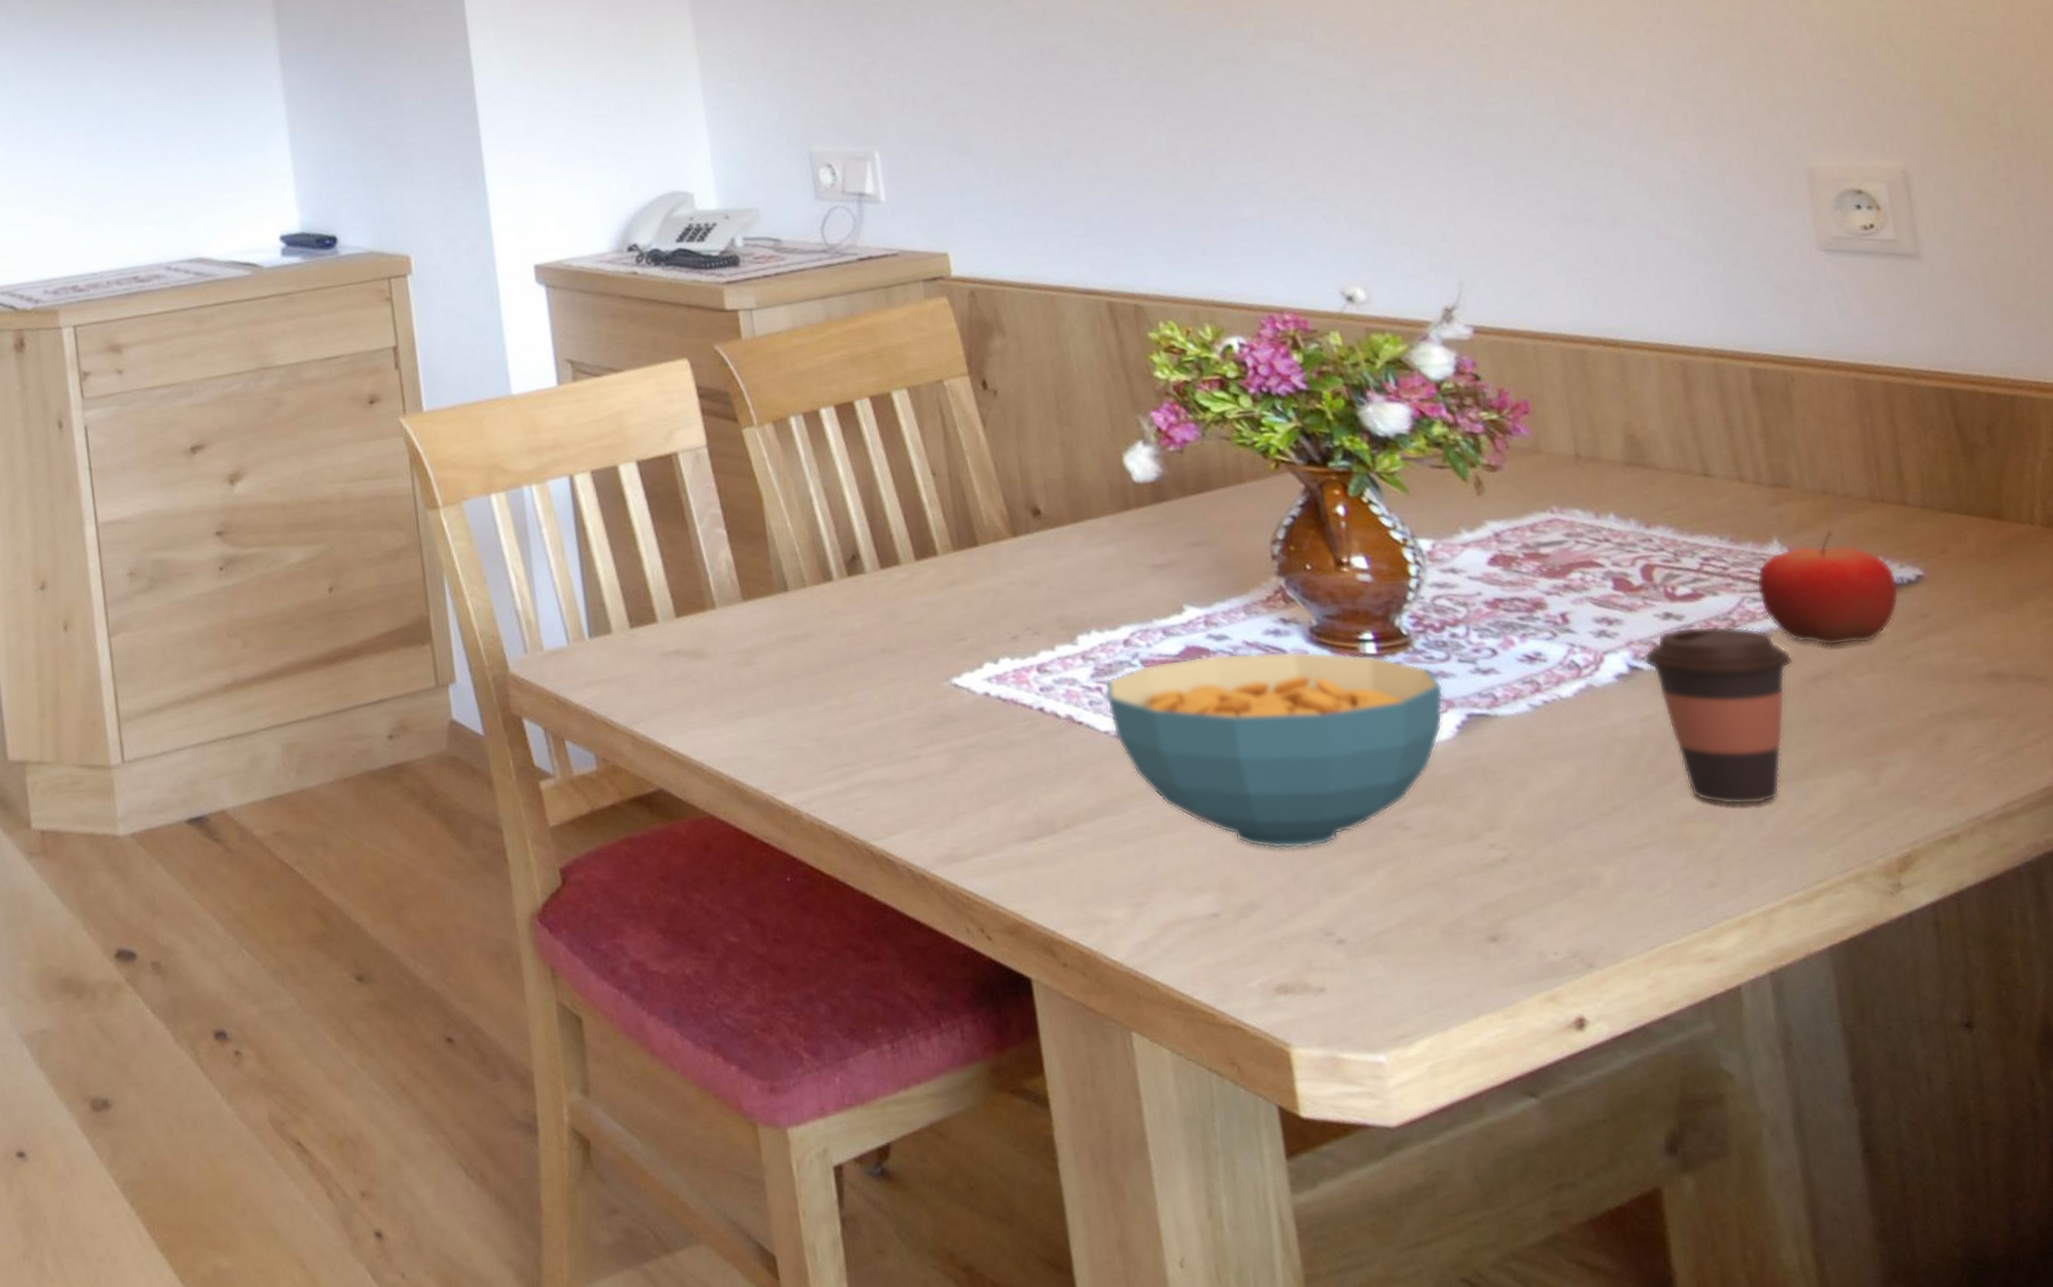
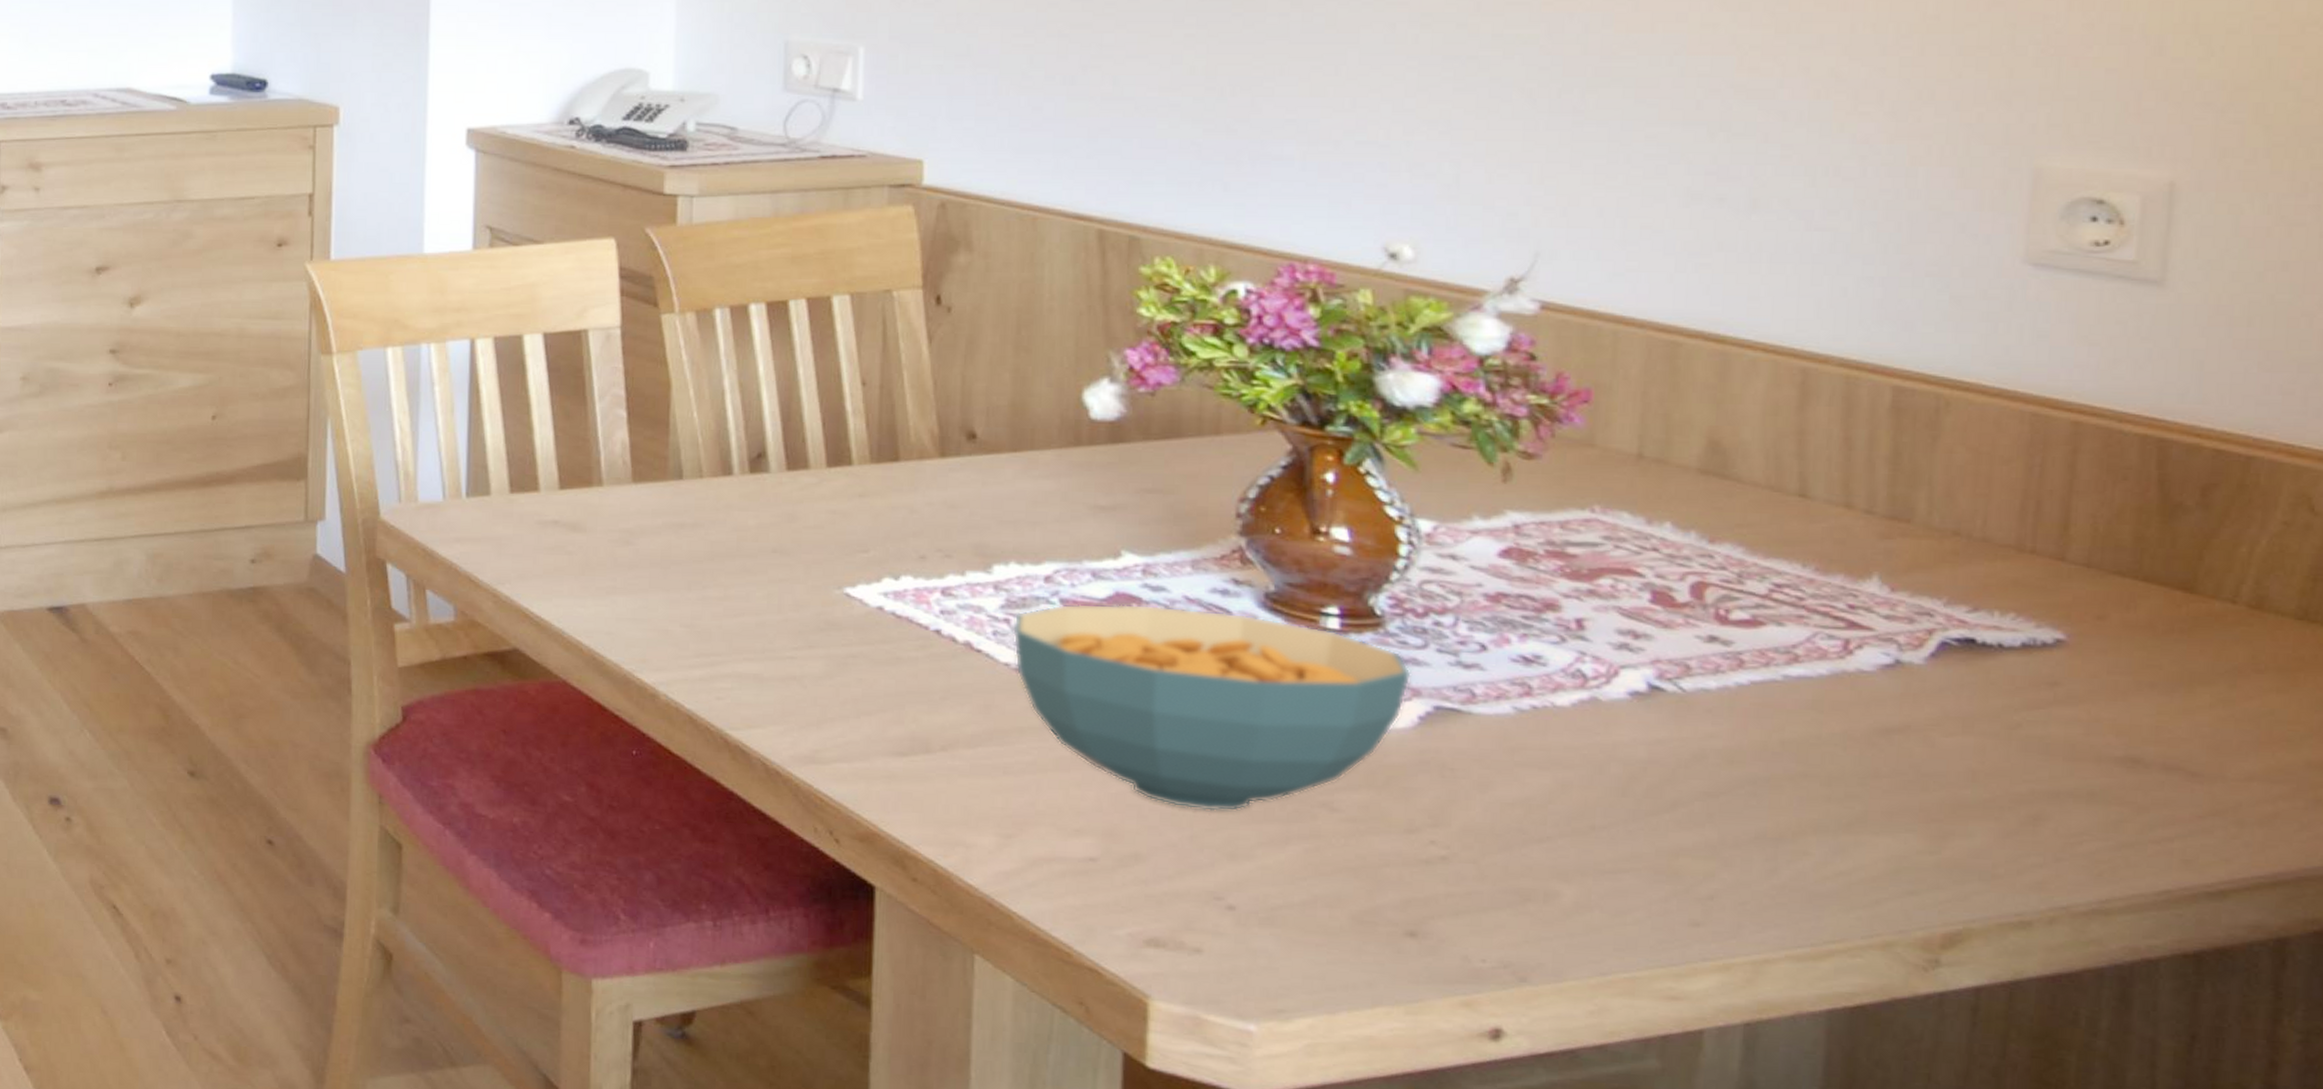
coffee cup: present [1644,625,1793,806] -> none [1670,654,1863,852]
fruit: present [1756,532,1899,647] -> none [1836,577,2028,702]

